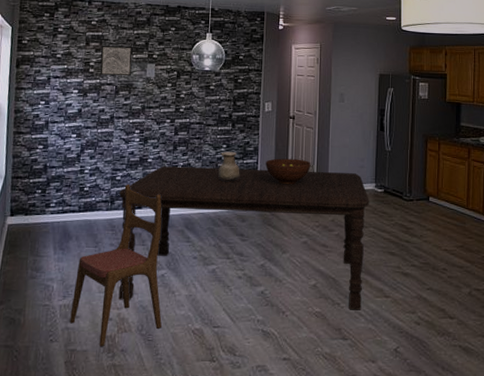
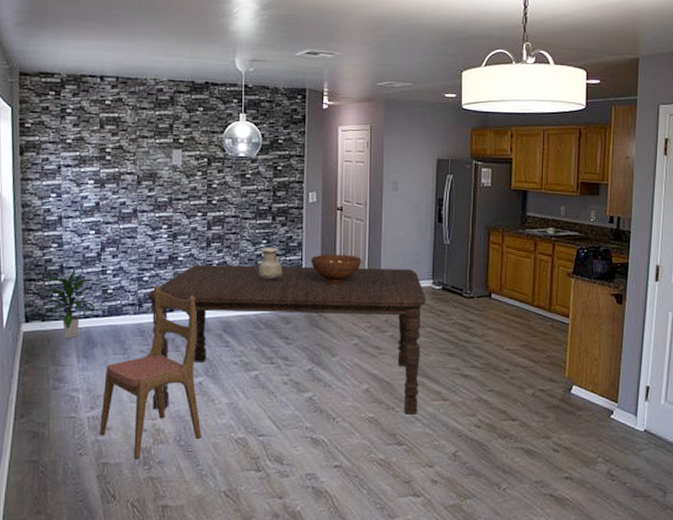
indoor plant: none [27,168,73,231] -> present [42,269,96,338]
wall art: present [99,46,133,77] -> none [117,129,155,164]

